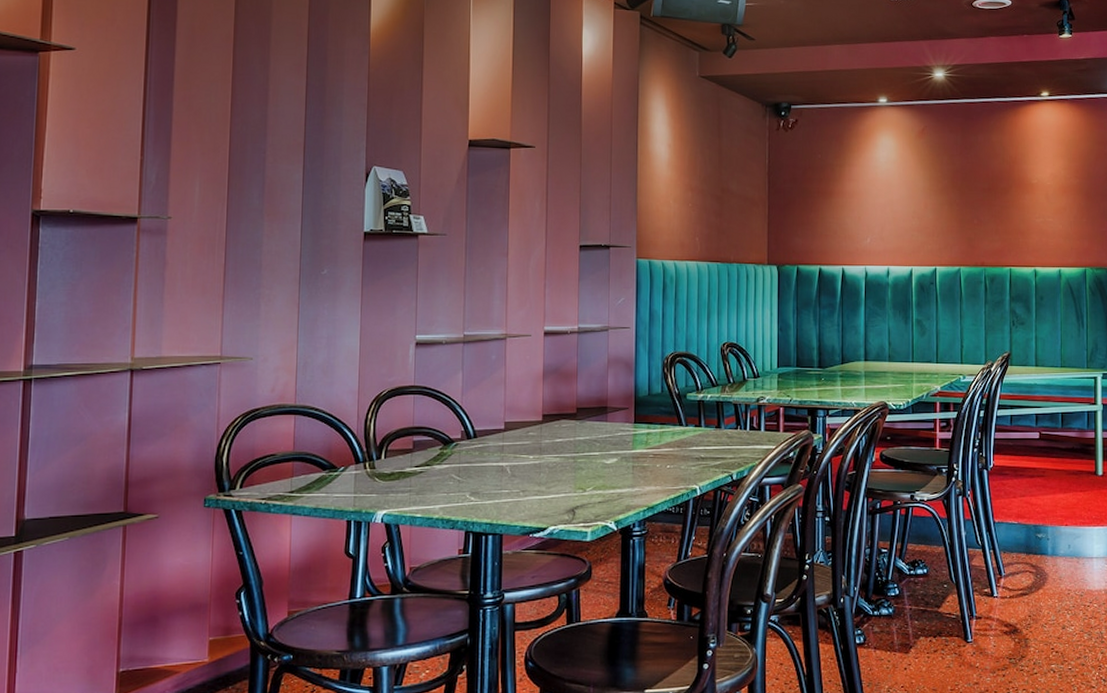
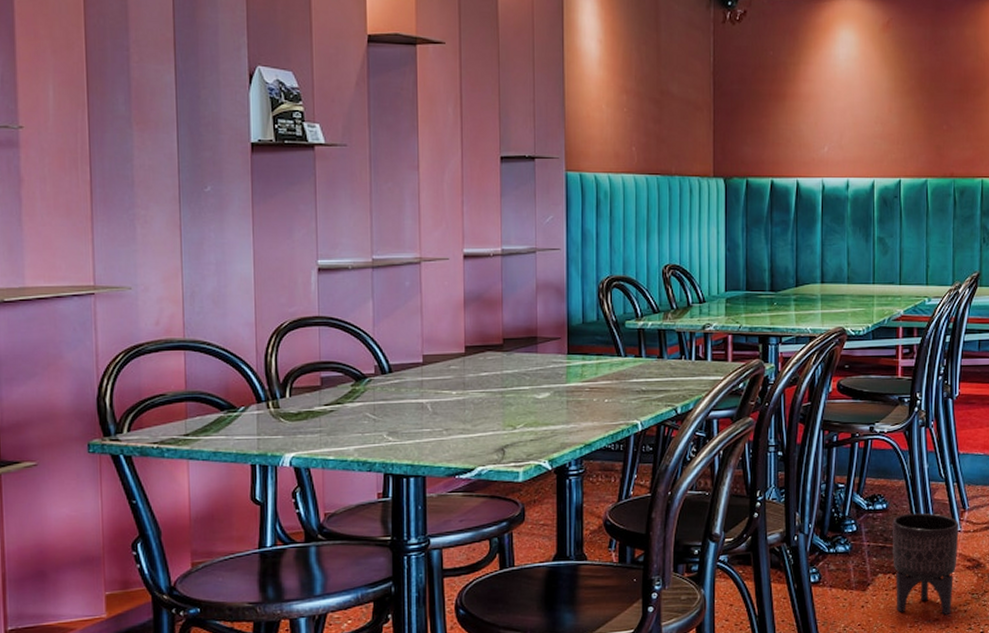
planter: none [932,578,996,679] -> present [892,513,959,615]

